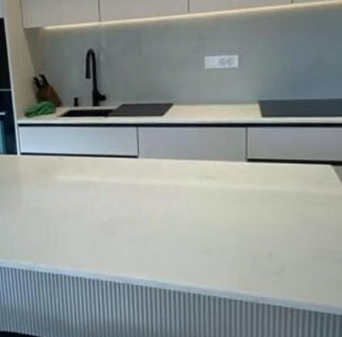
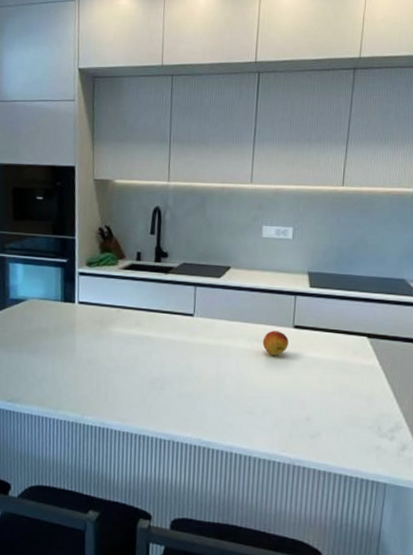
fruit: none [213,166,242,192] -> present [262,330,289,356]

